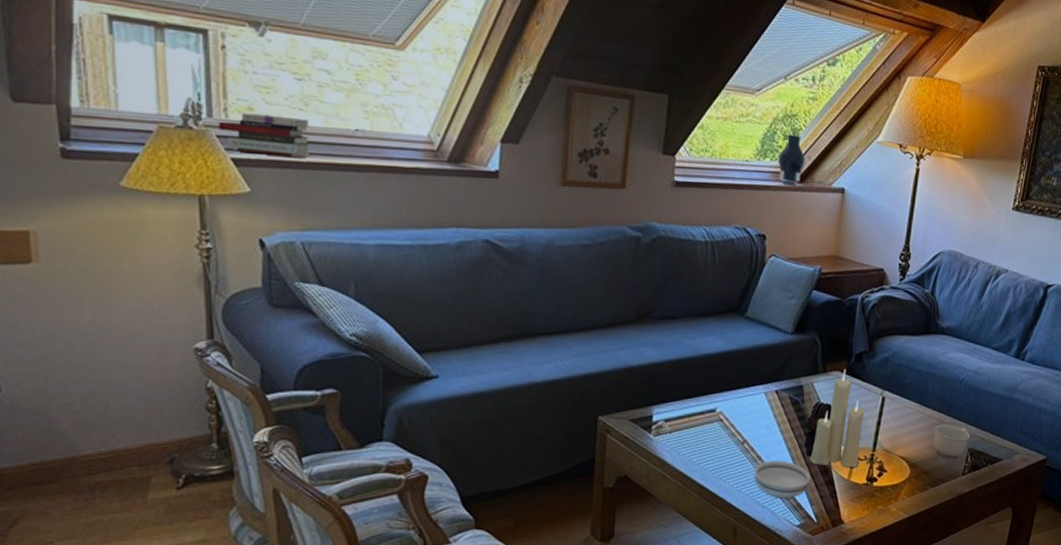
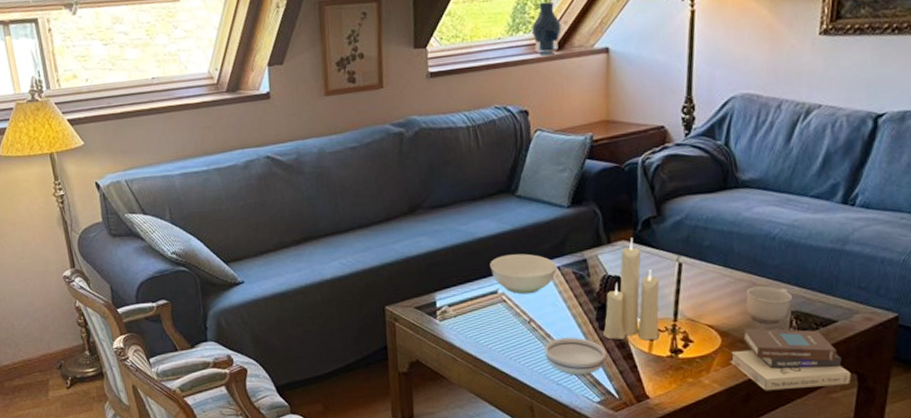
books: present [218,113,310,158] -> none [55,77,122,113]
bowl: none [711,374,775,415] -> present [490,253,557,294]
books: none [915,462,1008,520] -> present [730,328,852,391]

